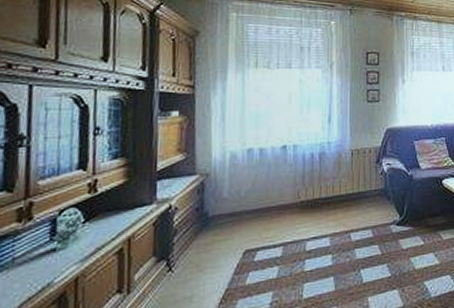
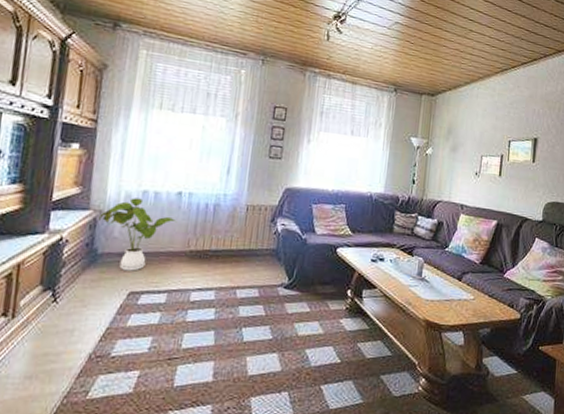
house plant: none [206,157,285,230] -> present [99,198,177,271]

